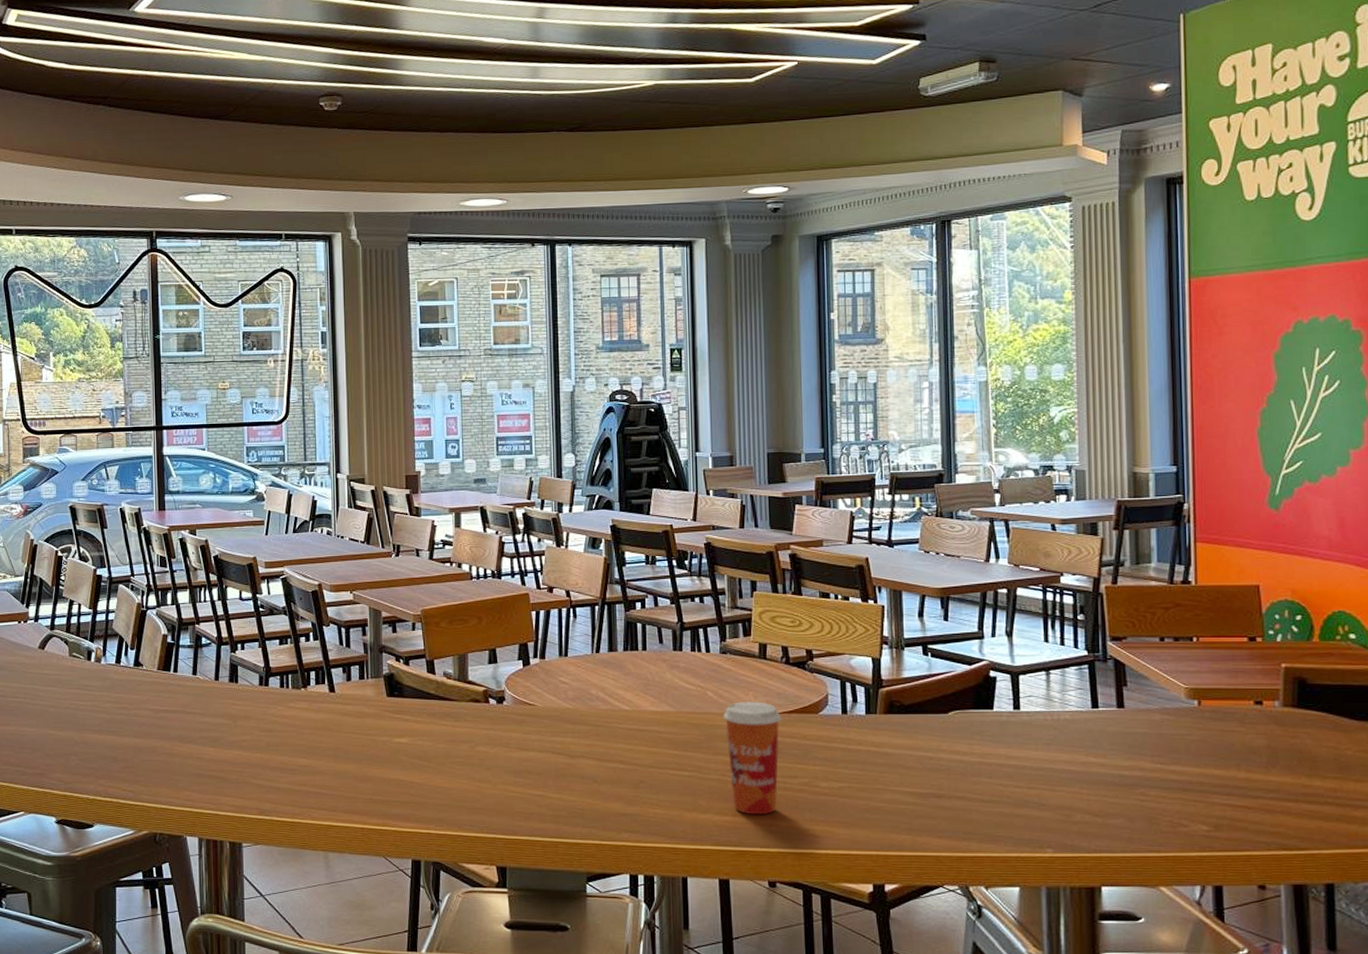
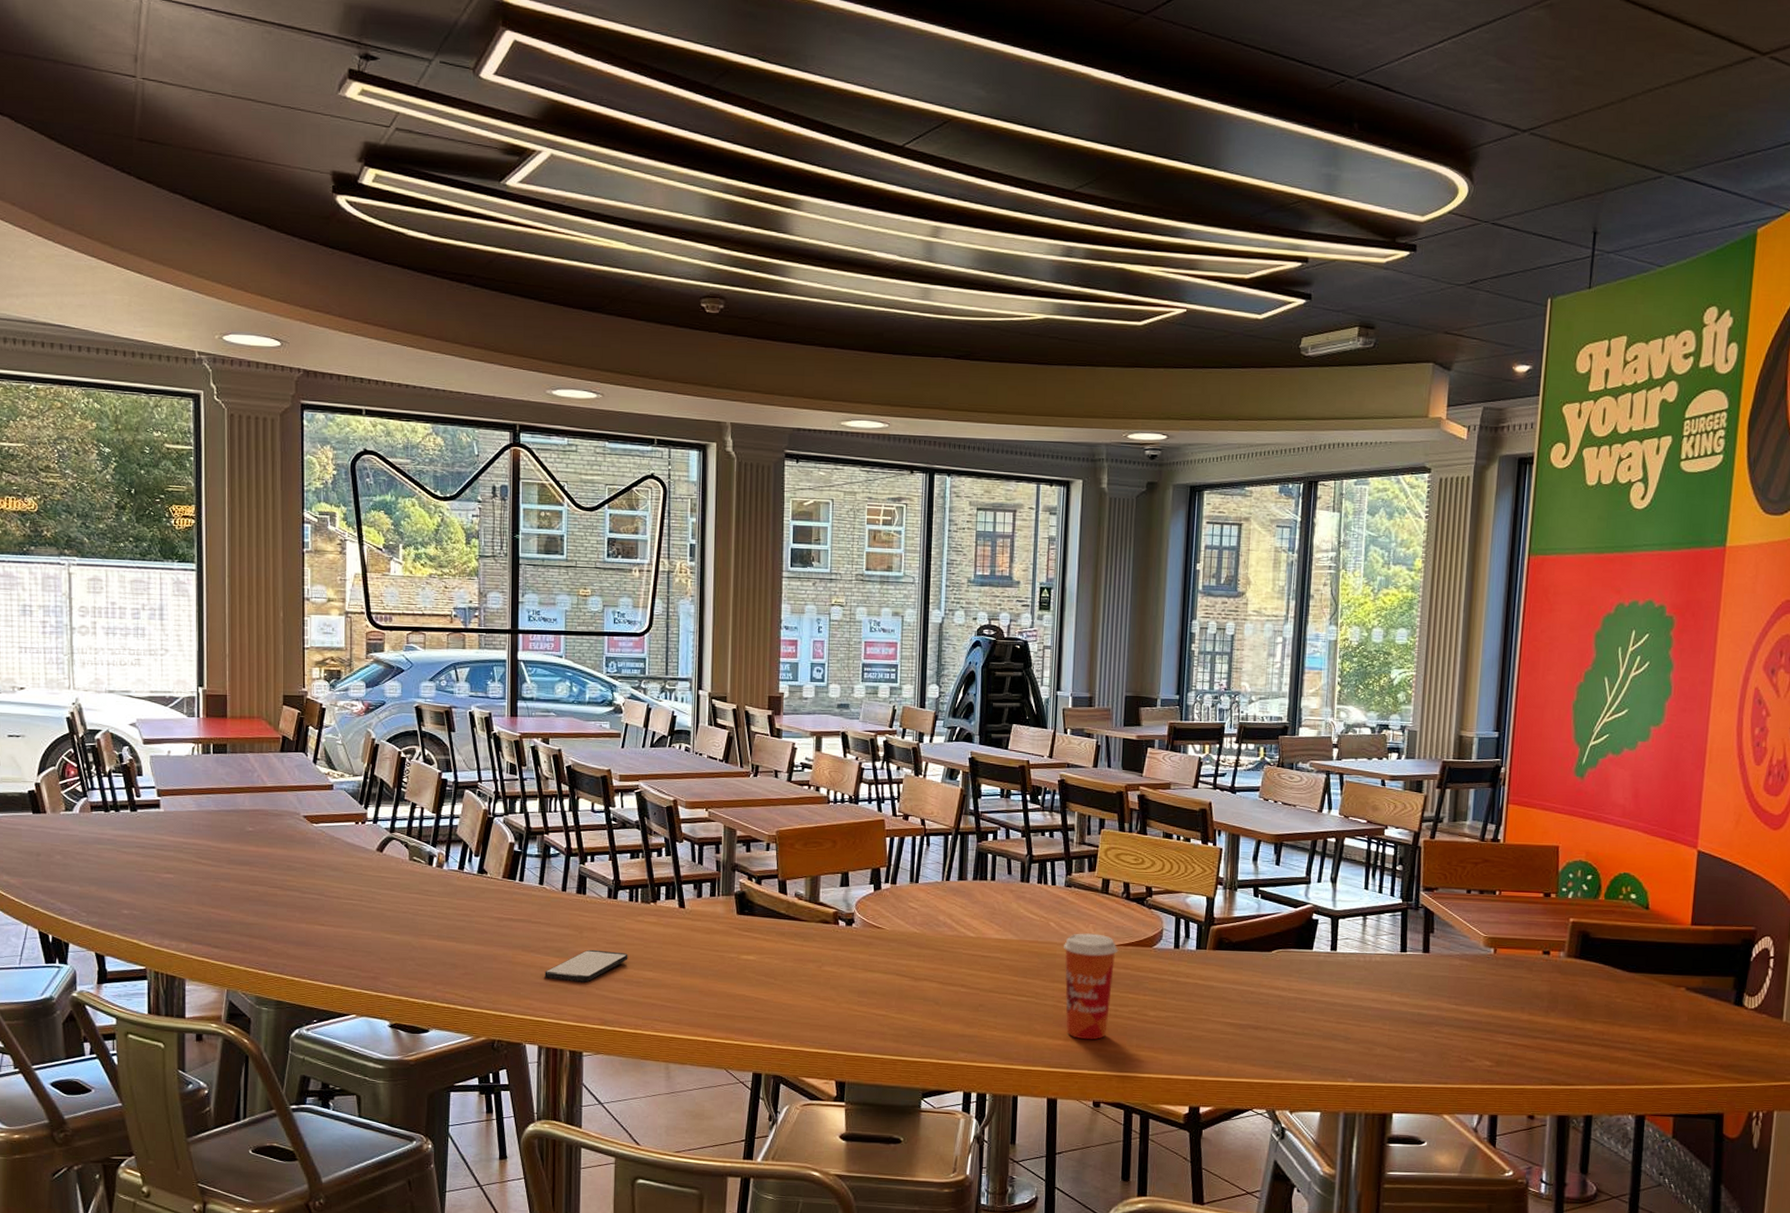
smartphone: none [202,738,282,772] -> present [544,949,628,983]

